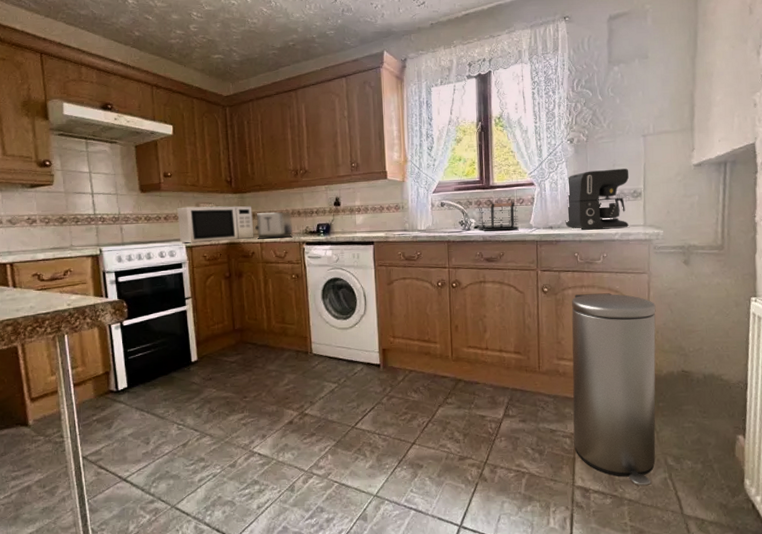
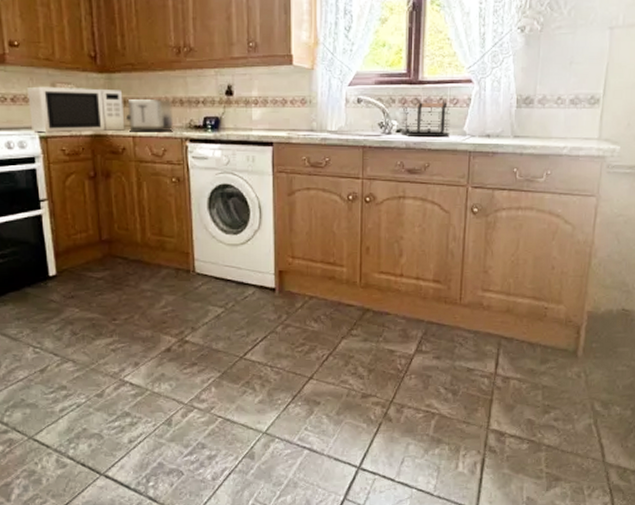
coffee maker: present [565,168,629,230] -> none [505,67,588,141]
pedal bin: present [571,293,656,486] -> none [492,217,601,432]

